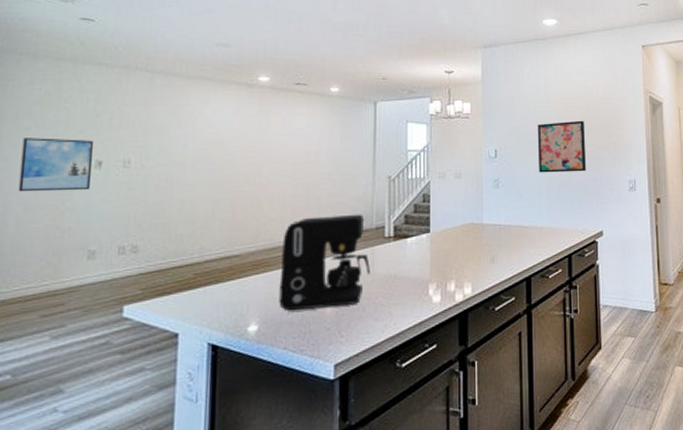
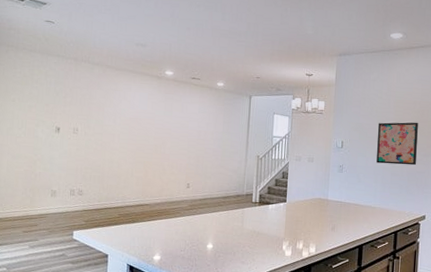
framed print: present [18,138,93,192] -> none [8,107,54,148]
coffee maker: present [279,214,370,311] -> none [175,181,240,250]

